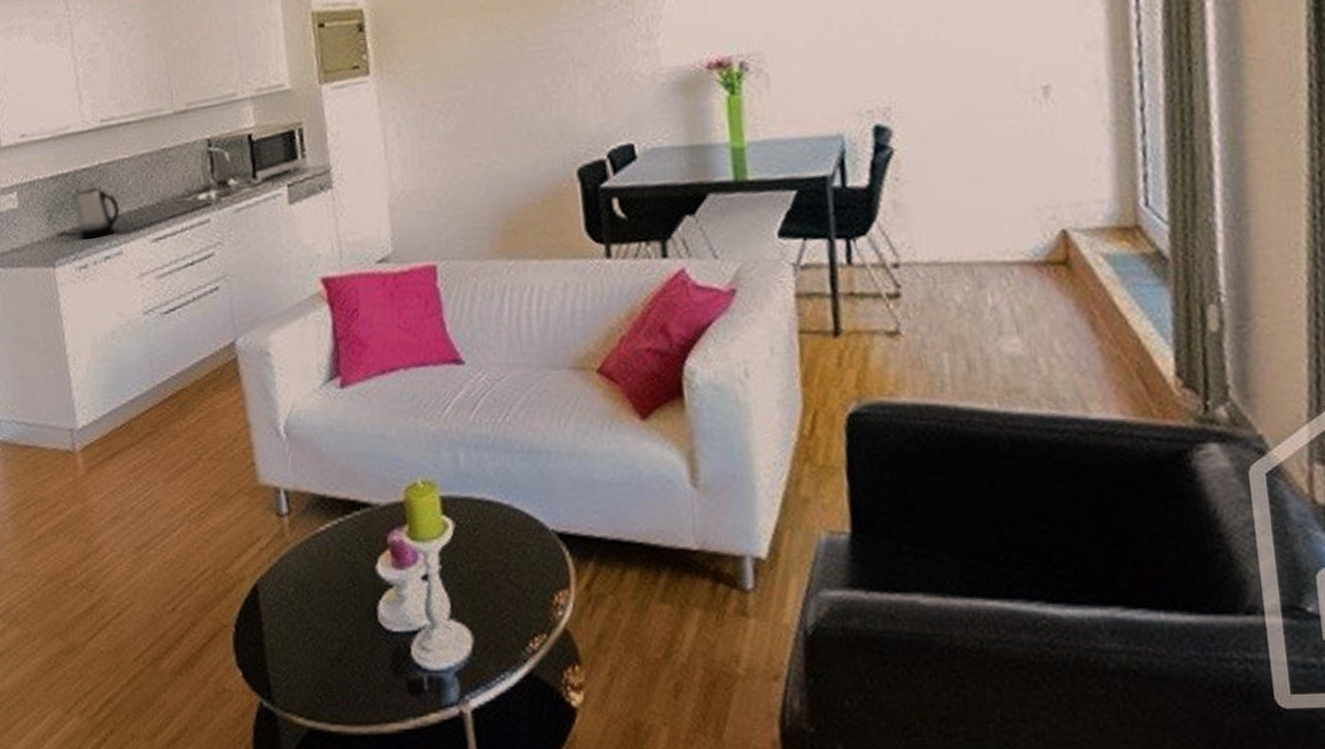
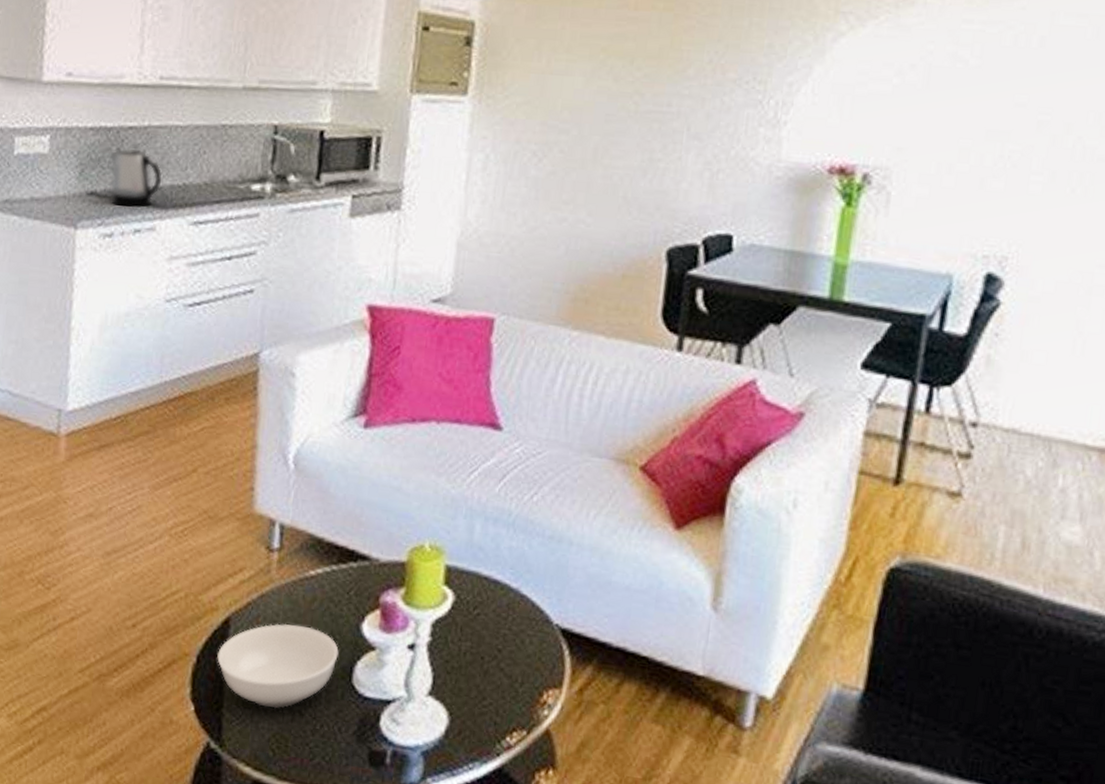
bowl: none [252,577,361,659] -> present [217,623,339,709]

